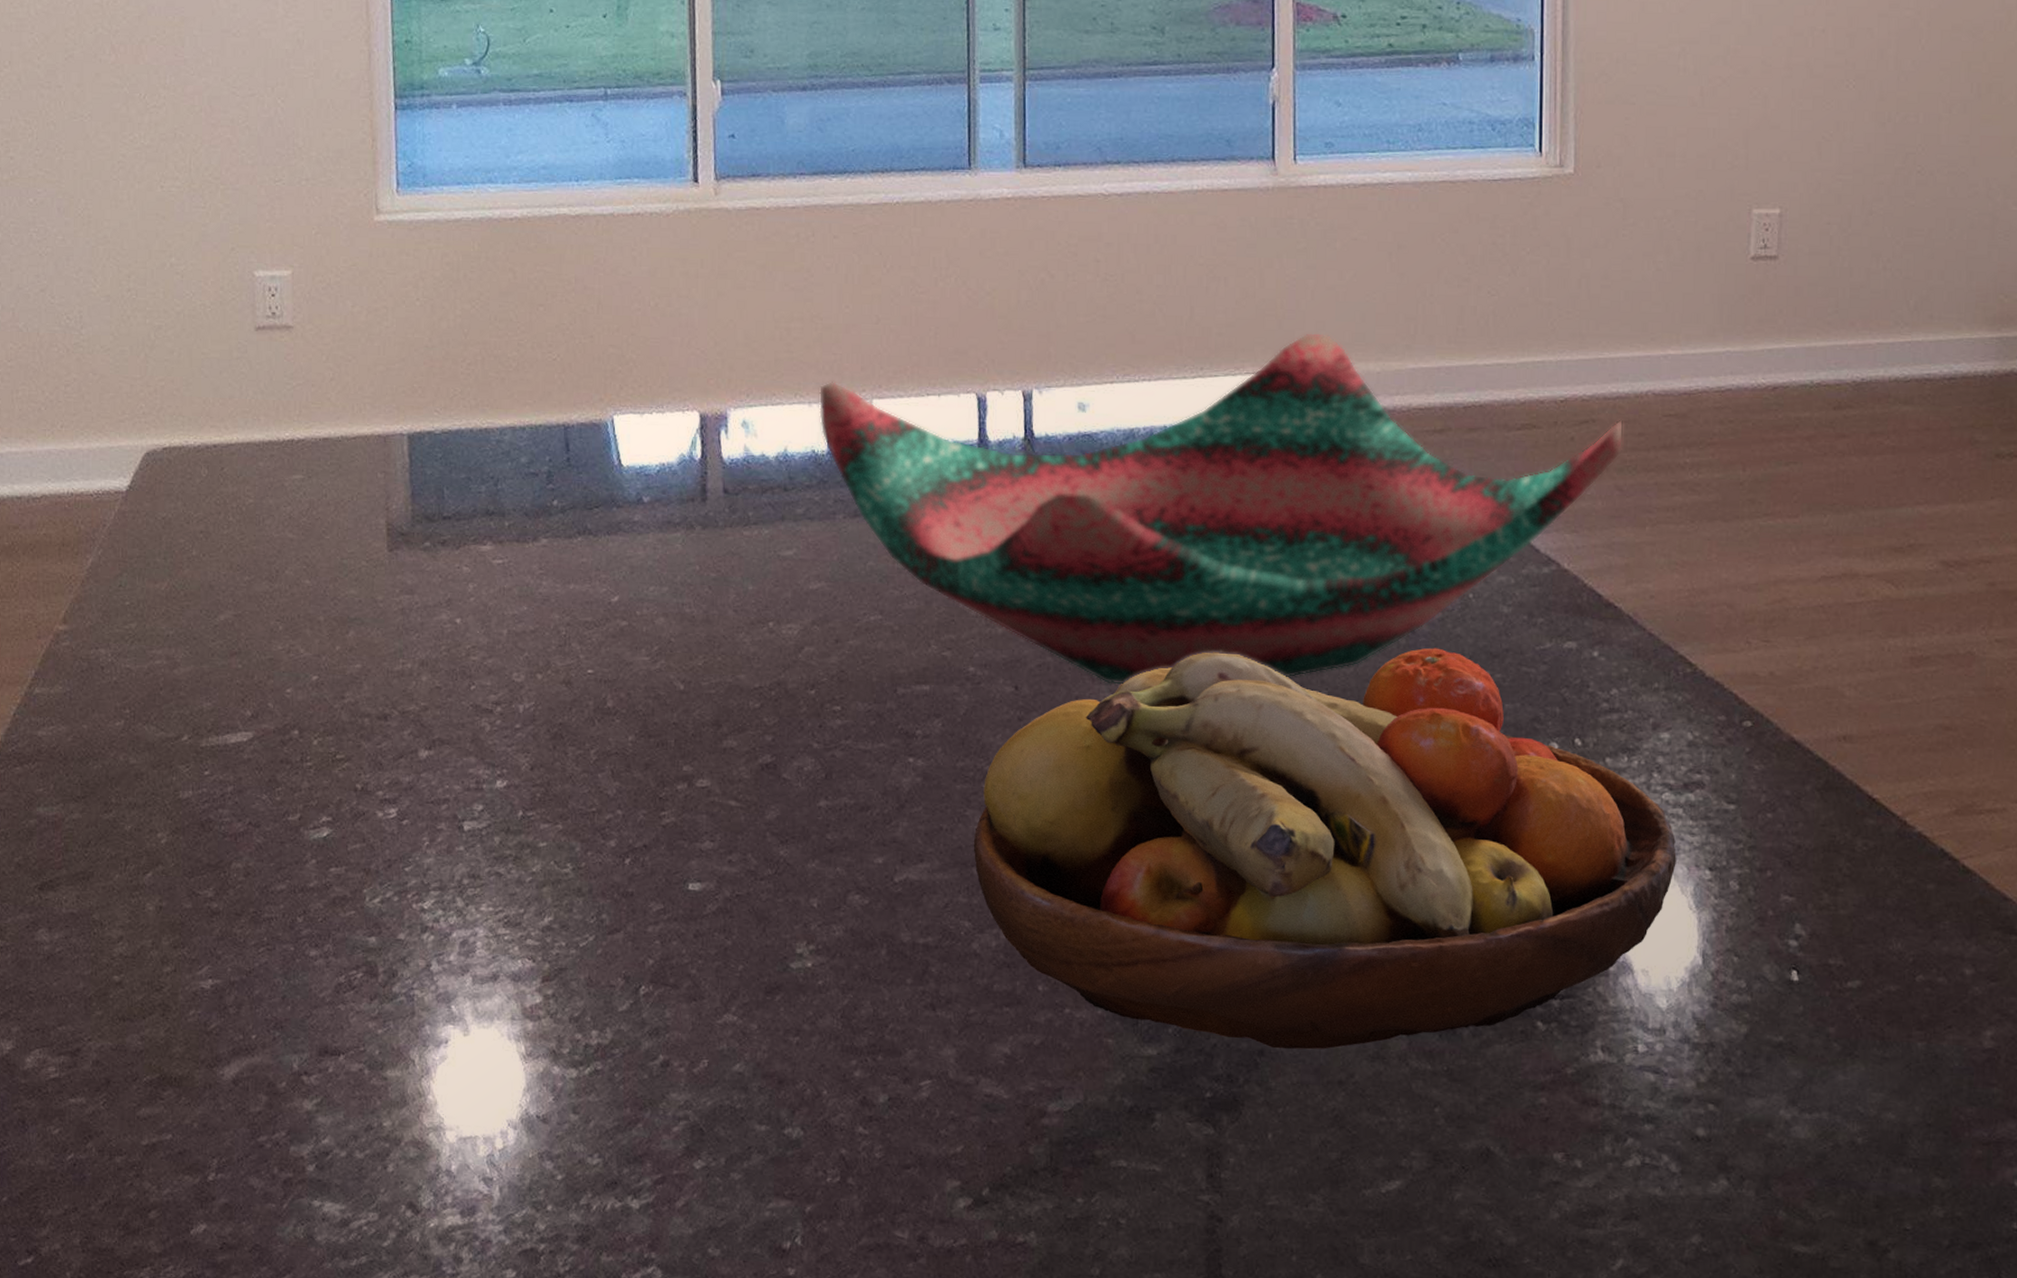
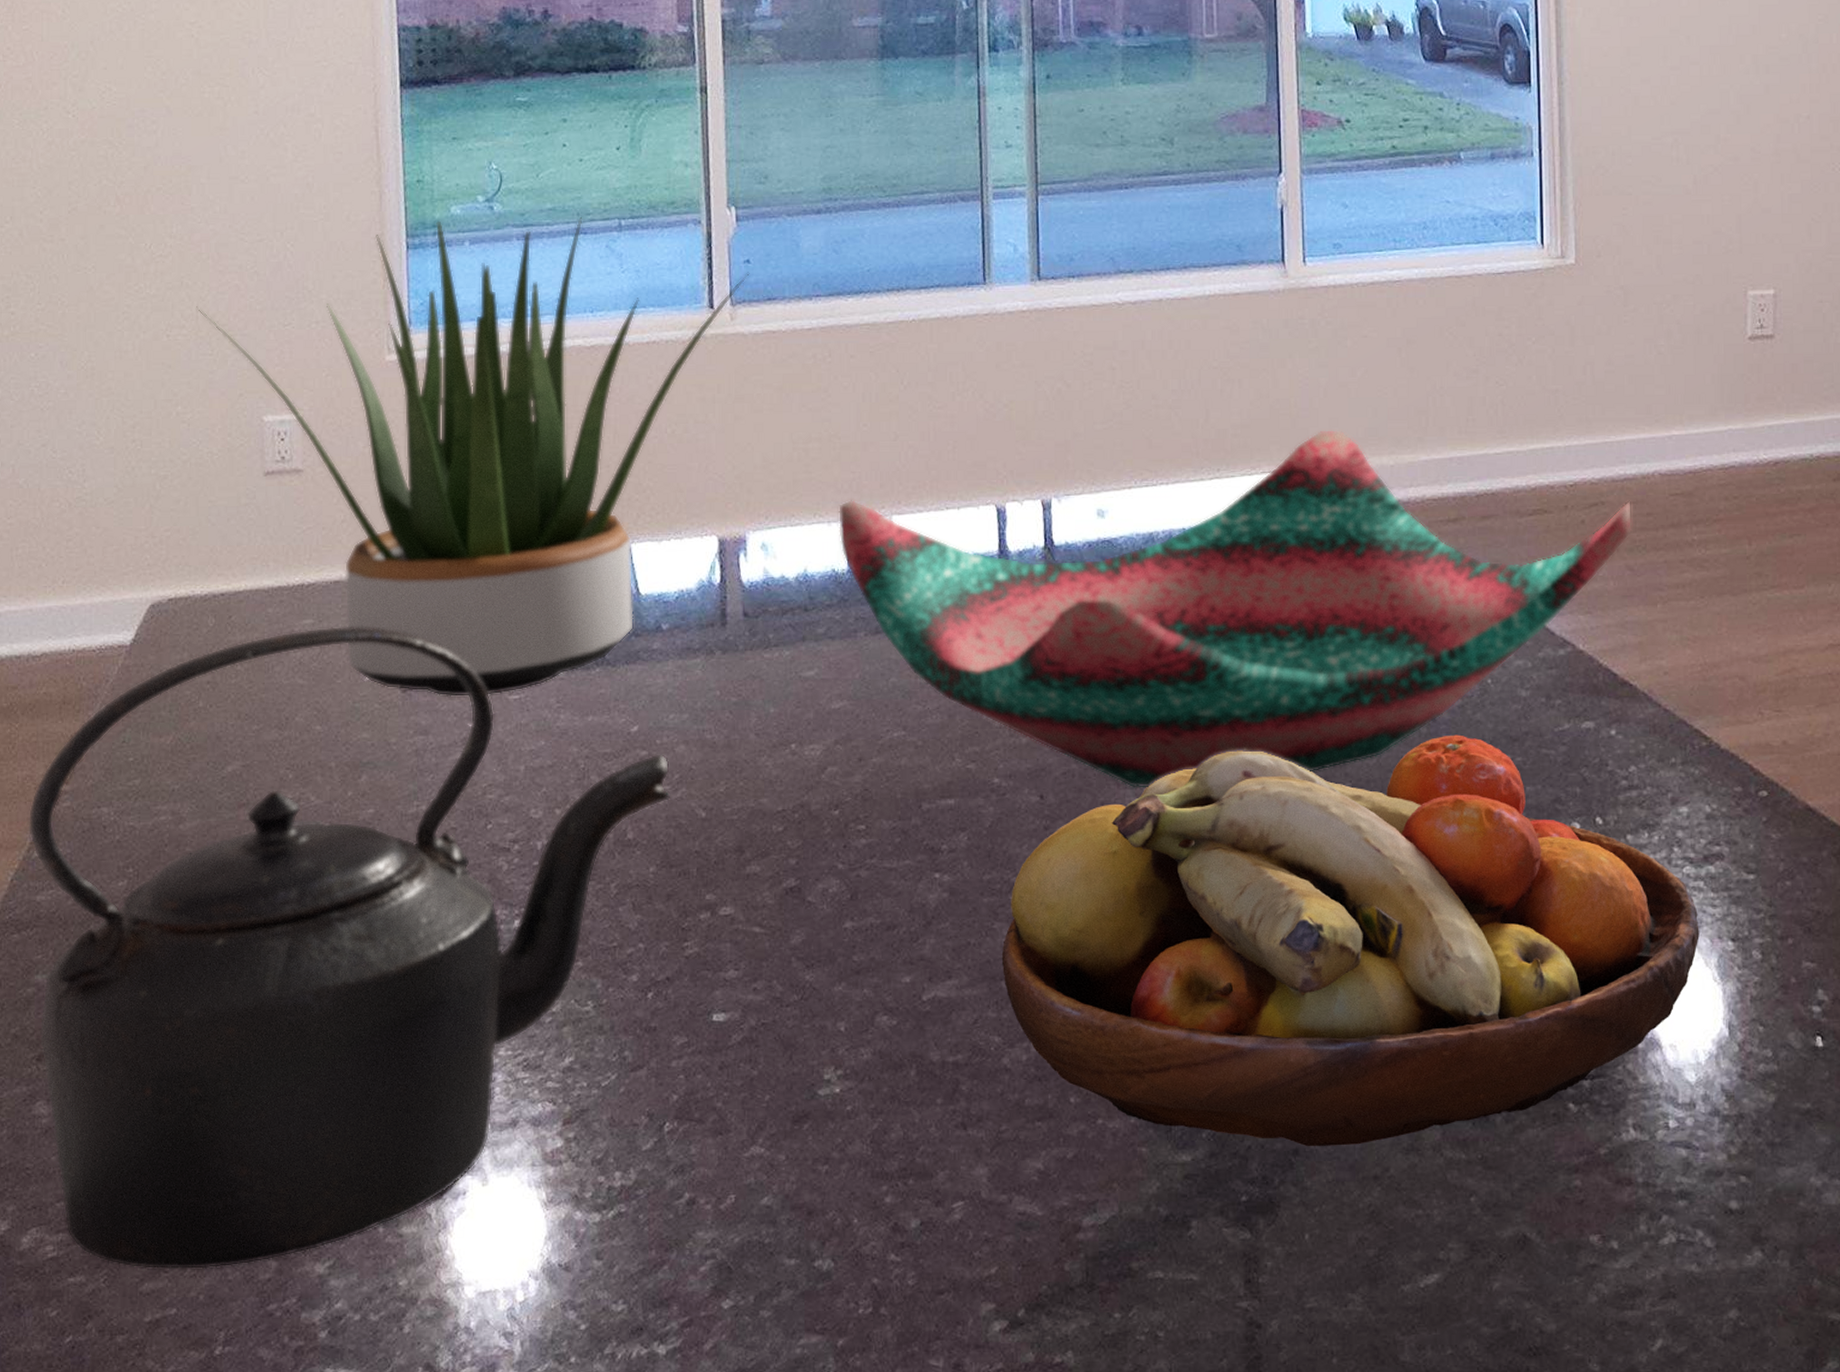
kettle: none [29,482,650,1099] -> present [28,626,671,1270]
potted plant: none [189,82,735,560] -> present [196,217,750,698]

